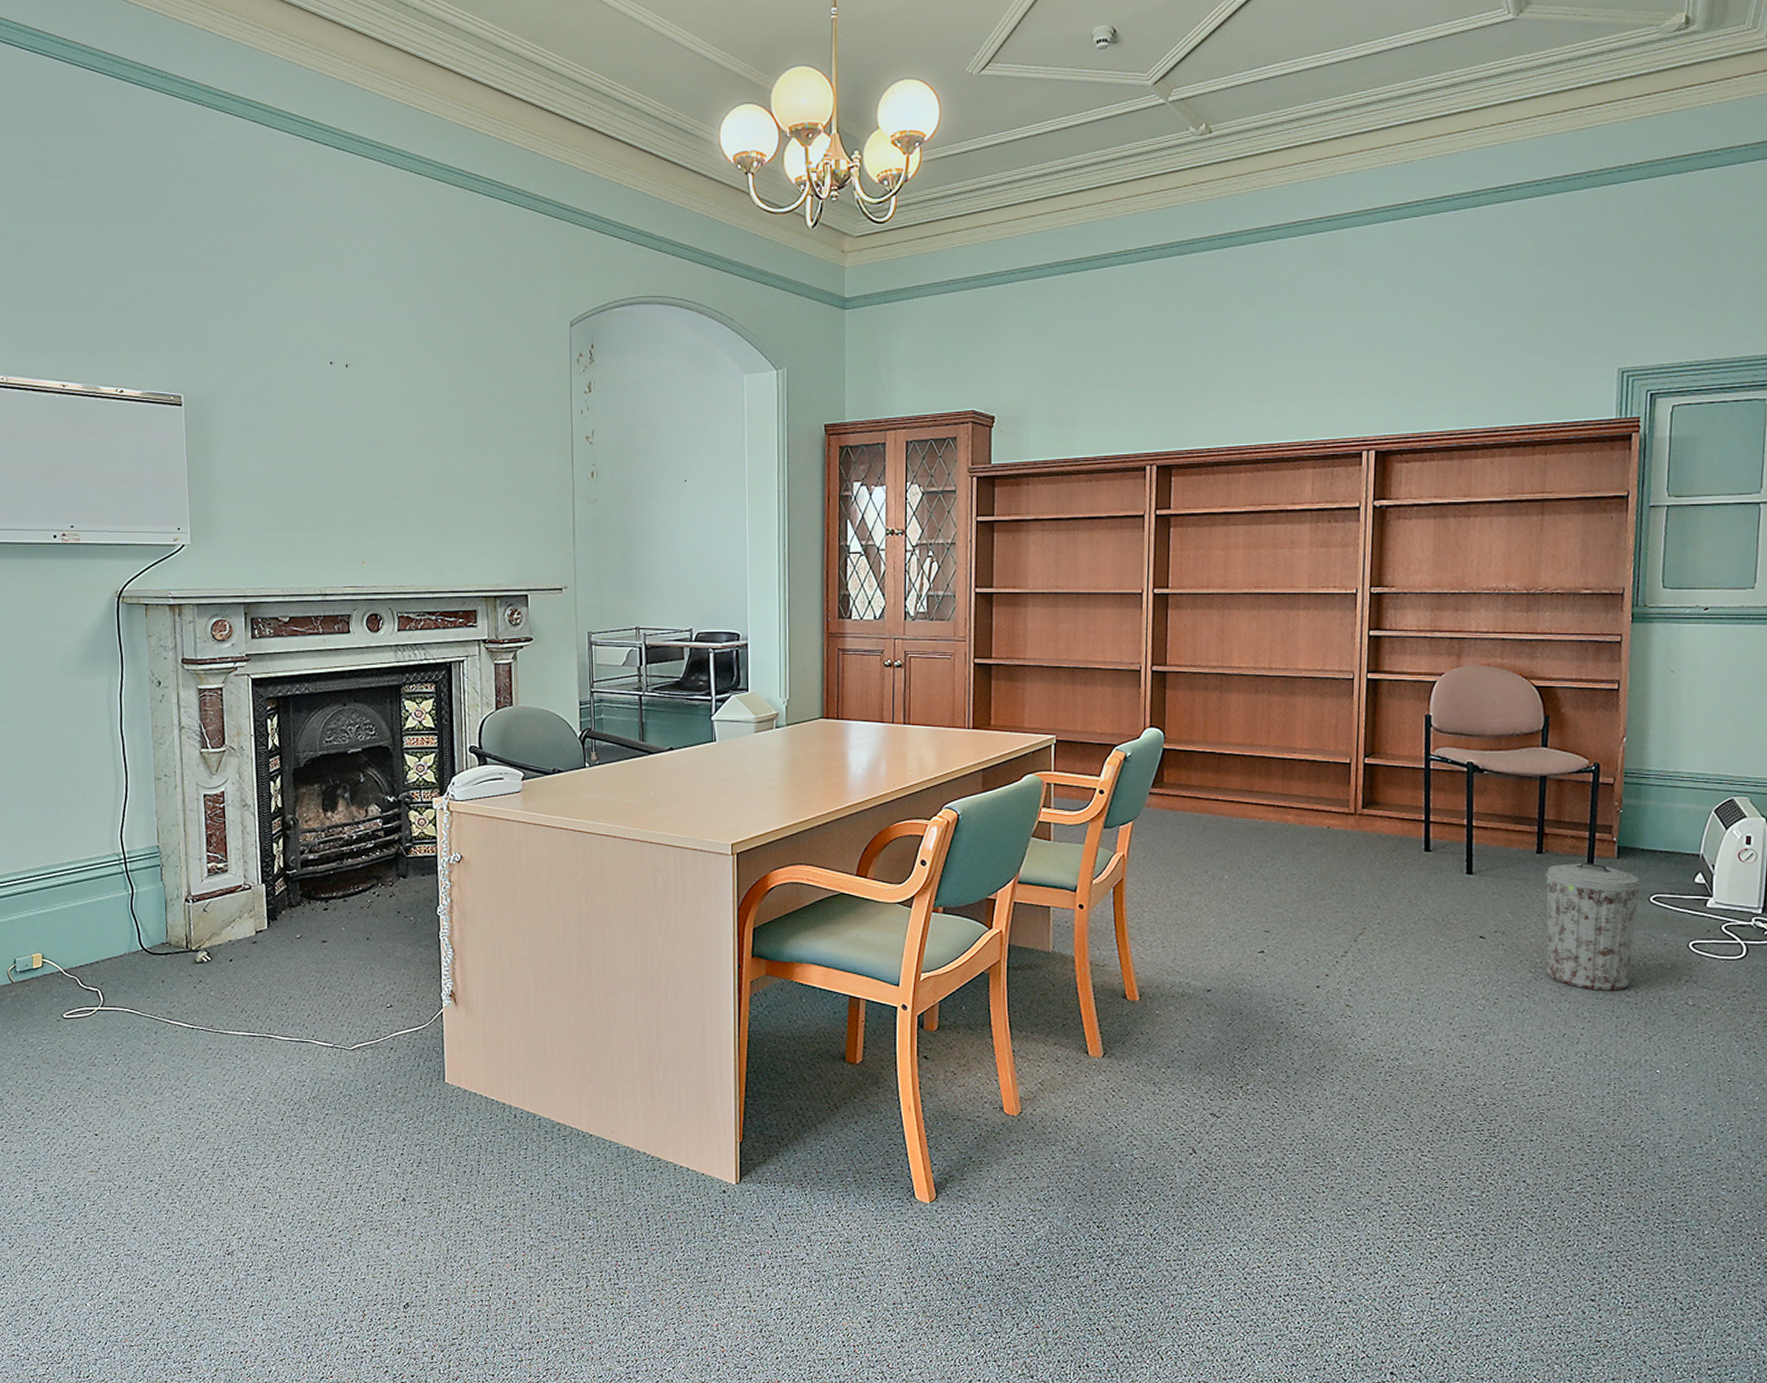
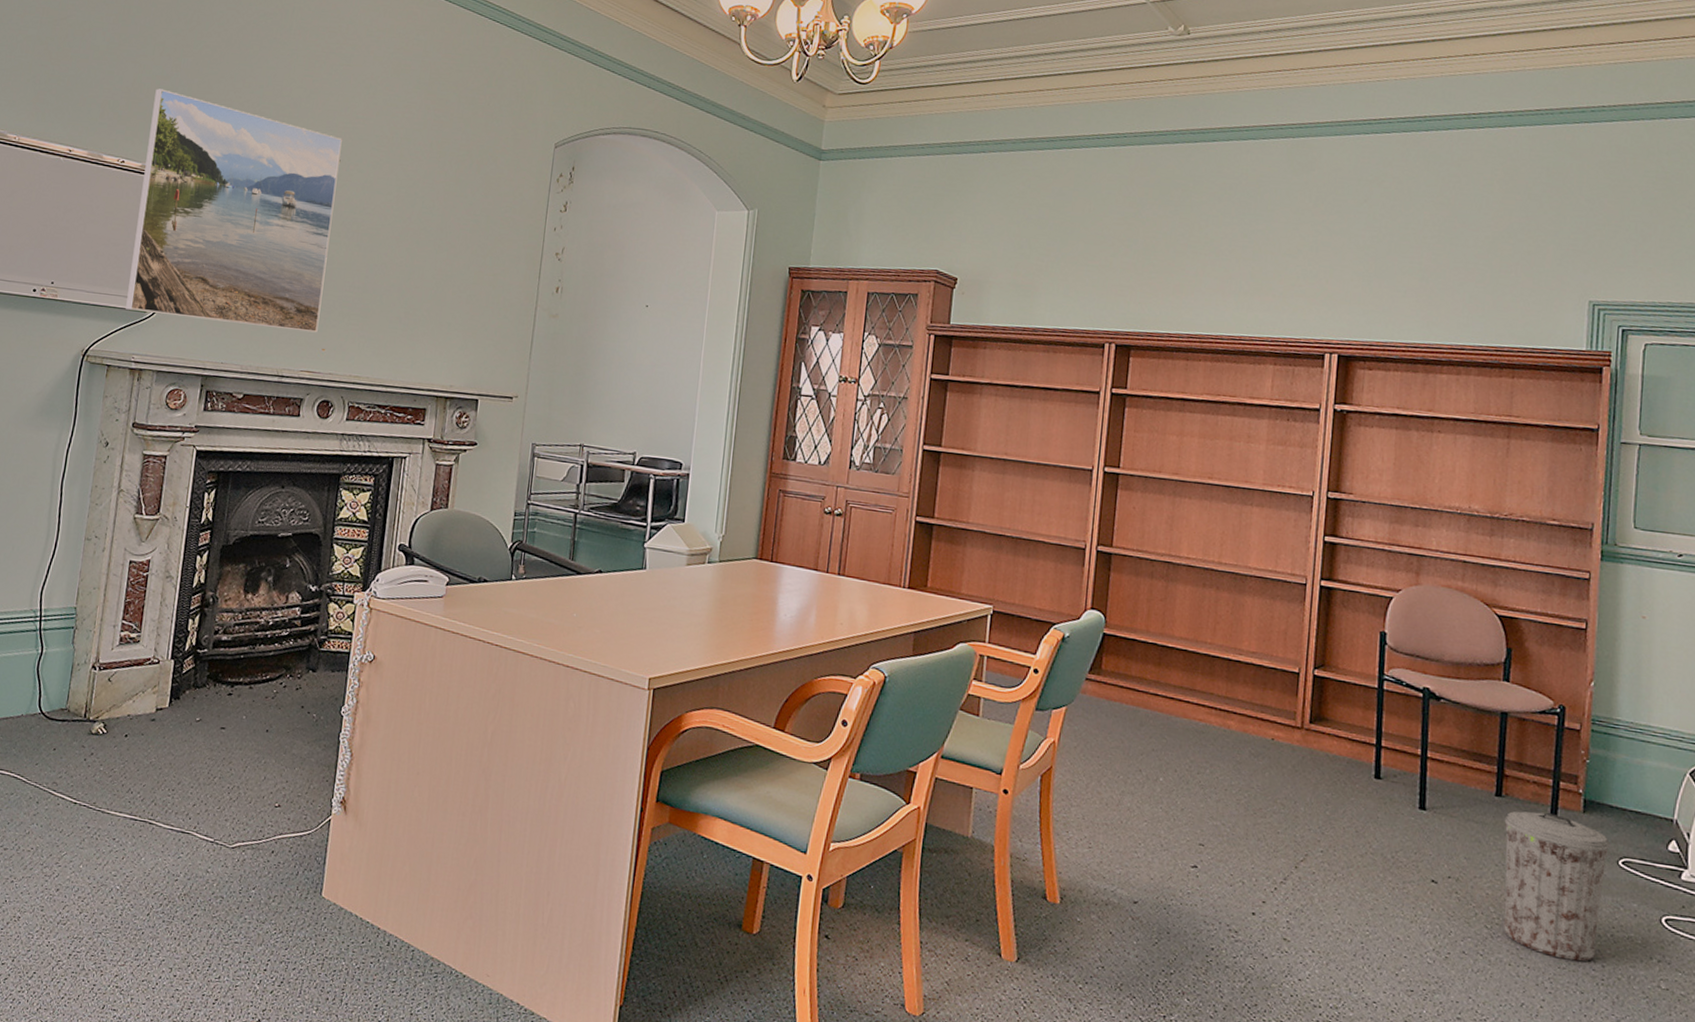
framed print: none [142,309,355,547] -> present [126,88,342,333]

